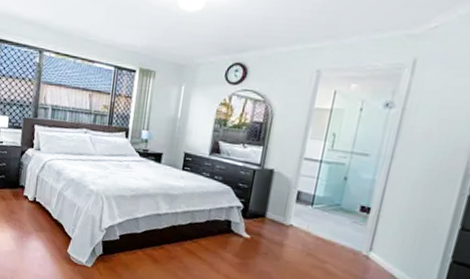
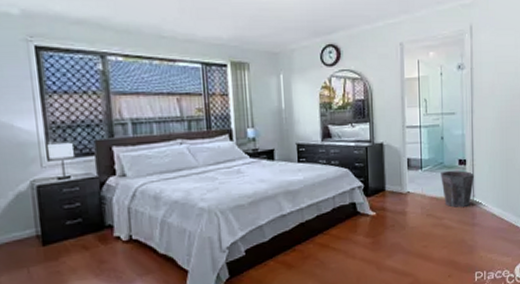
waste bin: none [332,213,377,259] -> present [441,170,474,208]

